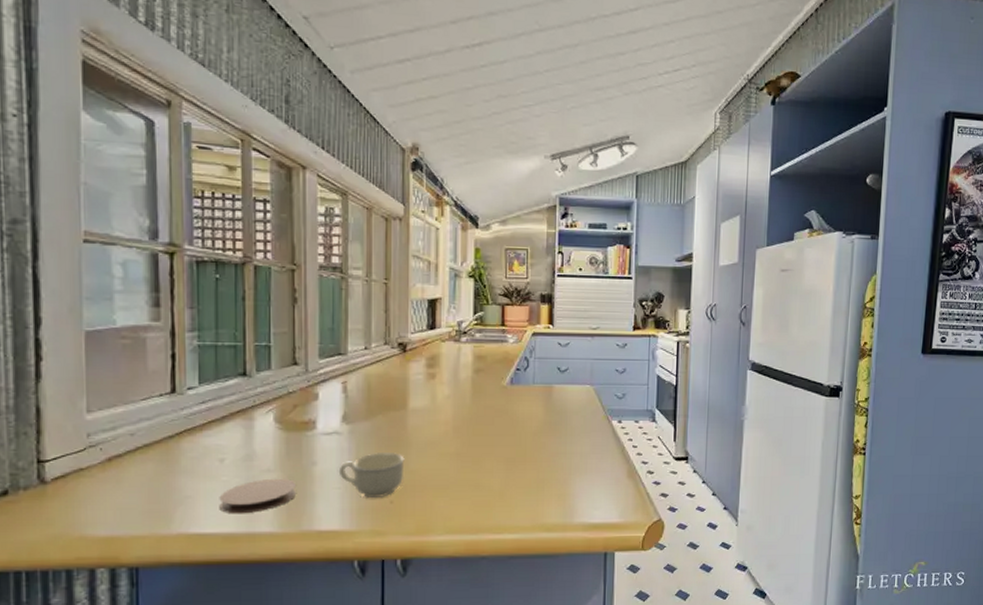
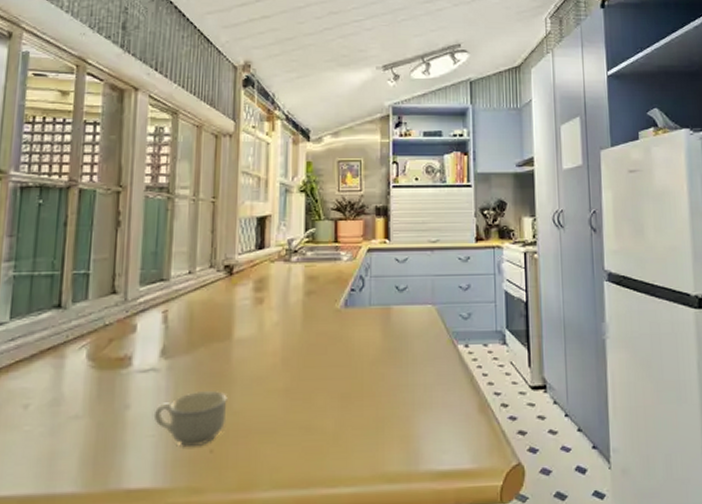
coaster: present [219,478,296,514] -> none [18,425,105,472]

